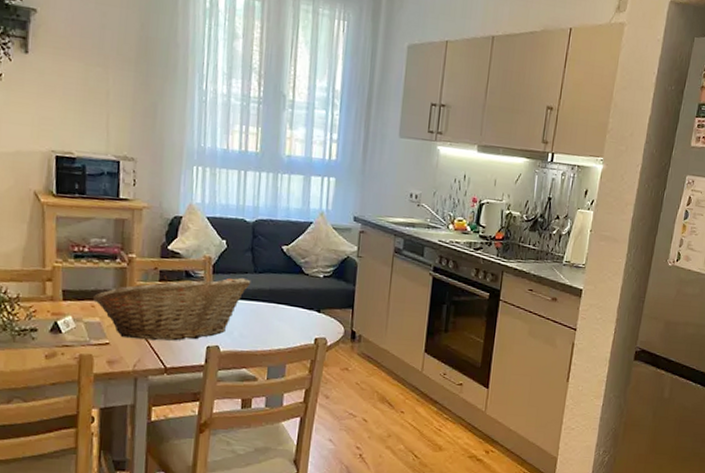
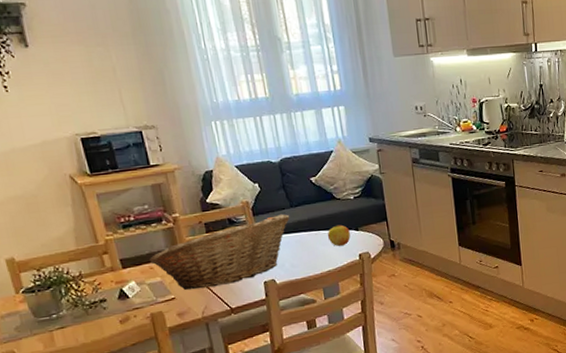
apple: none [285,302,311,325] -> present [327,224,351,246]

